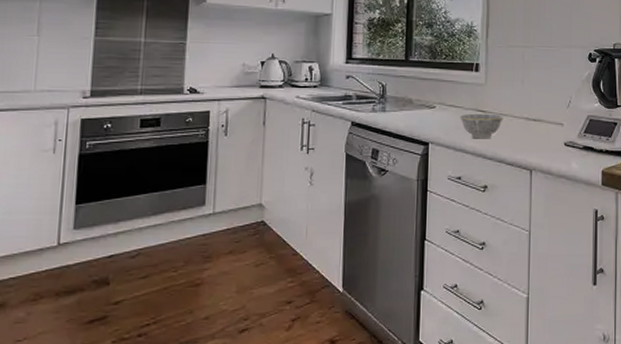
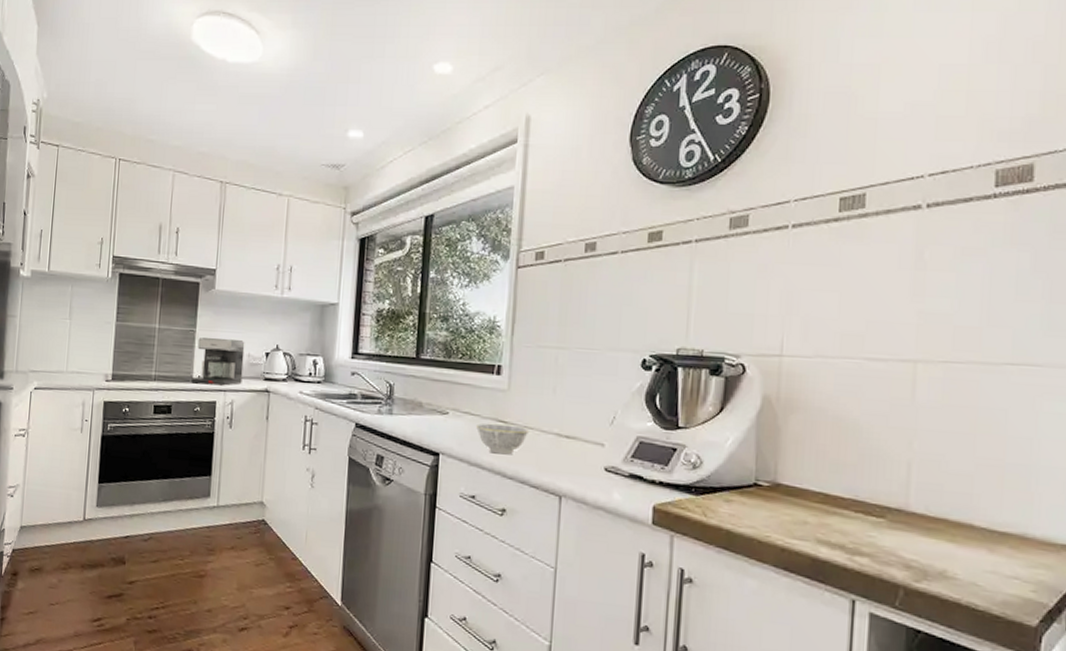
coffee maker: none [182,50,239,96] -> present [191,338,245,386]

